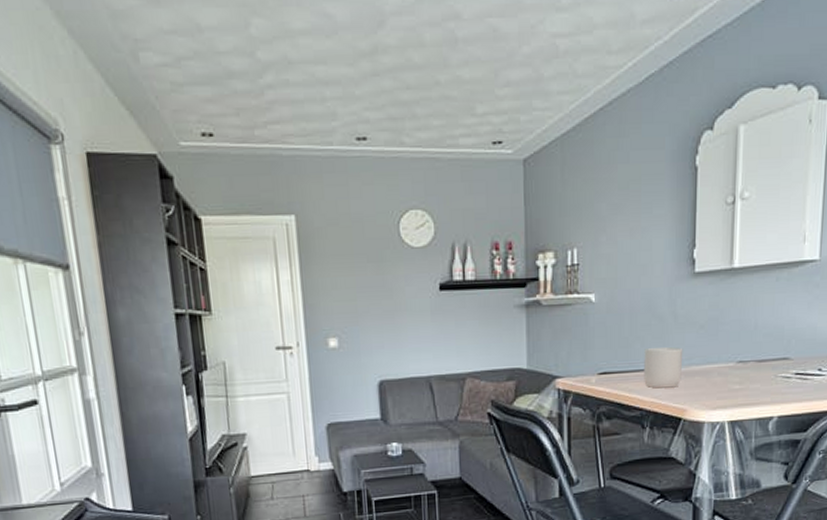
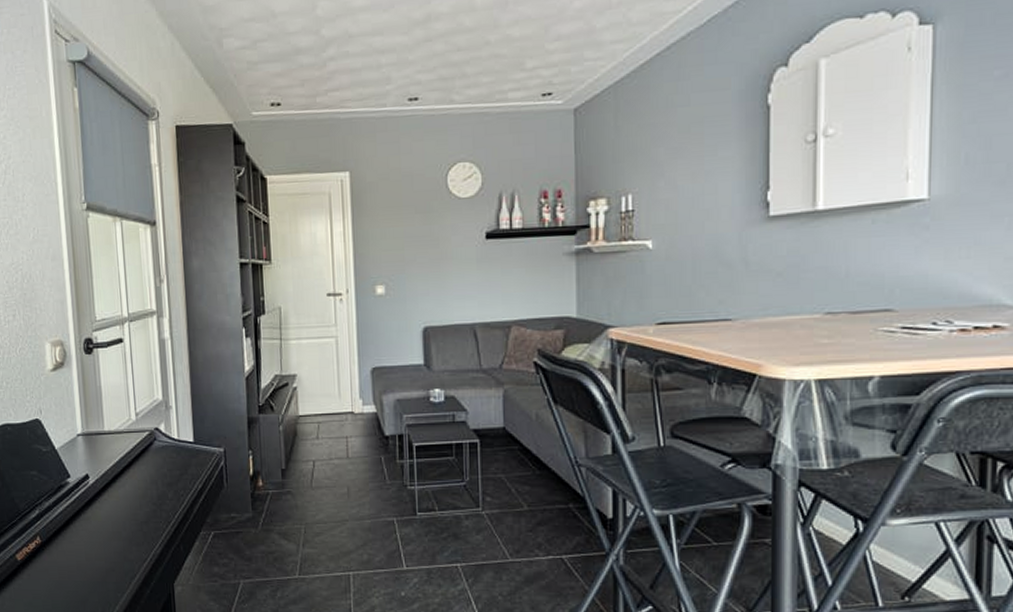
mug: present [644,347,683,389] -> none [710,296,757,341]

